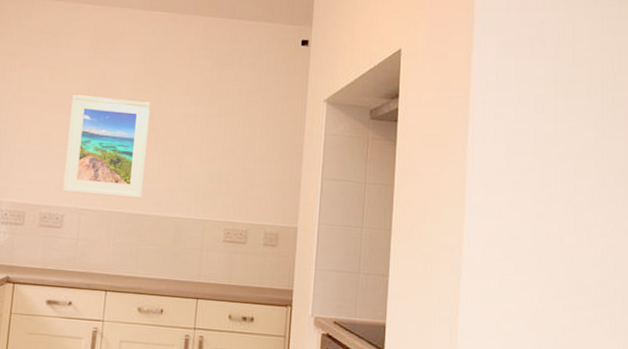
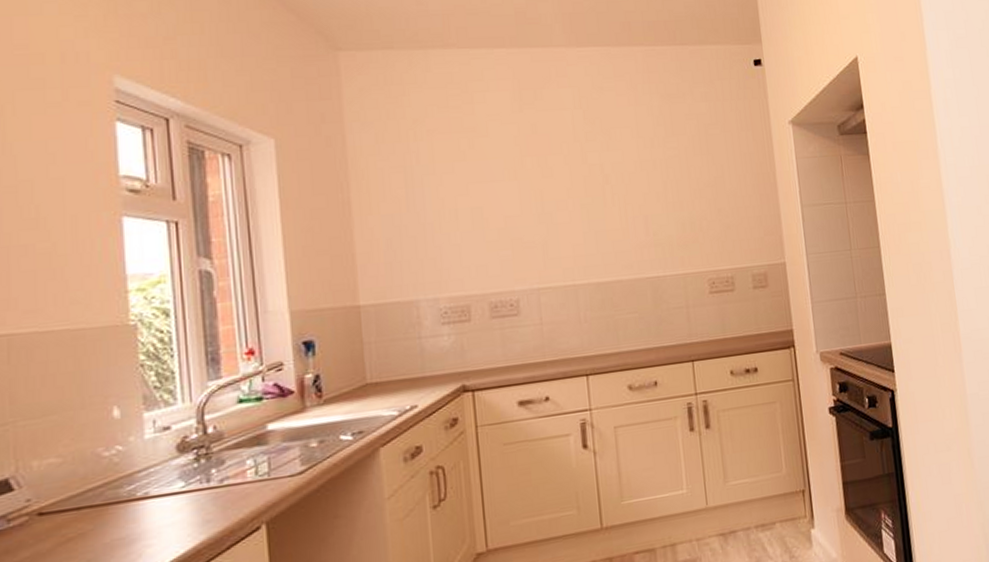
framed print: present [63,95,151,198] -> none [502,152,609,273]

